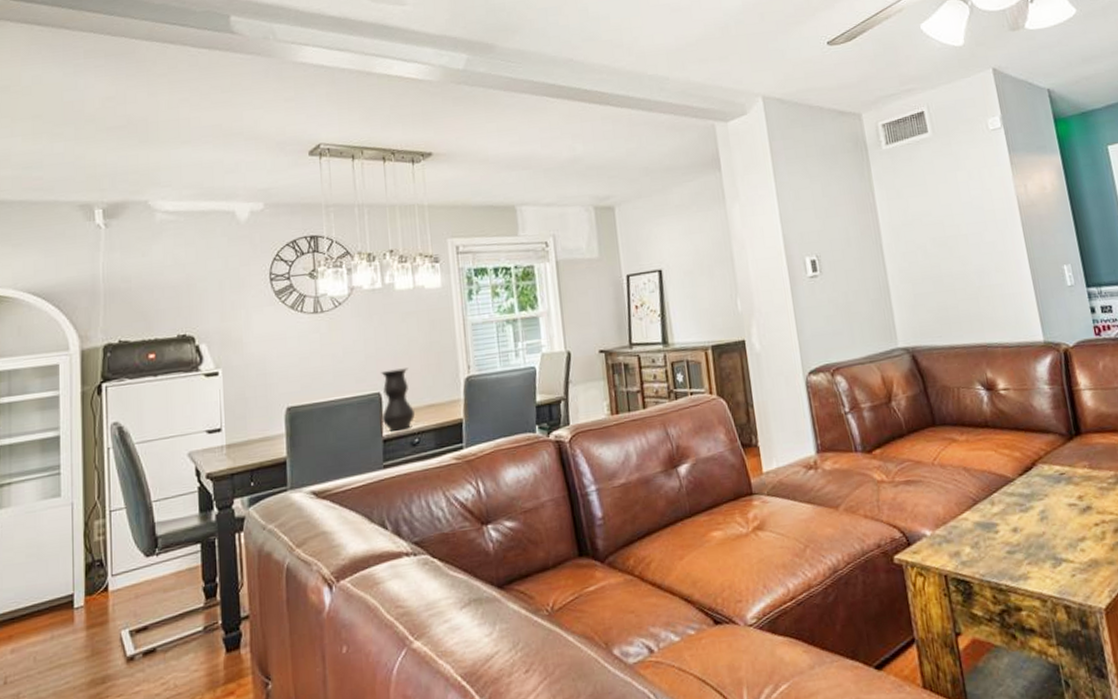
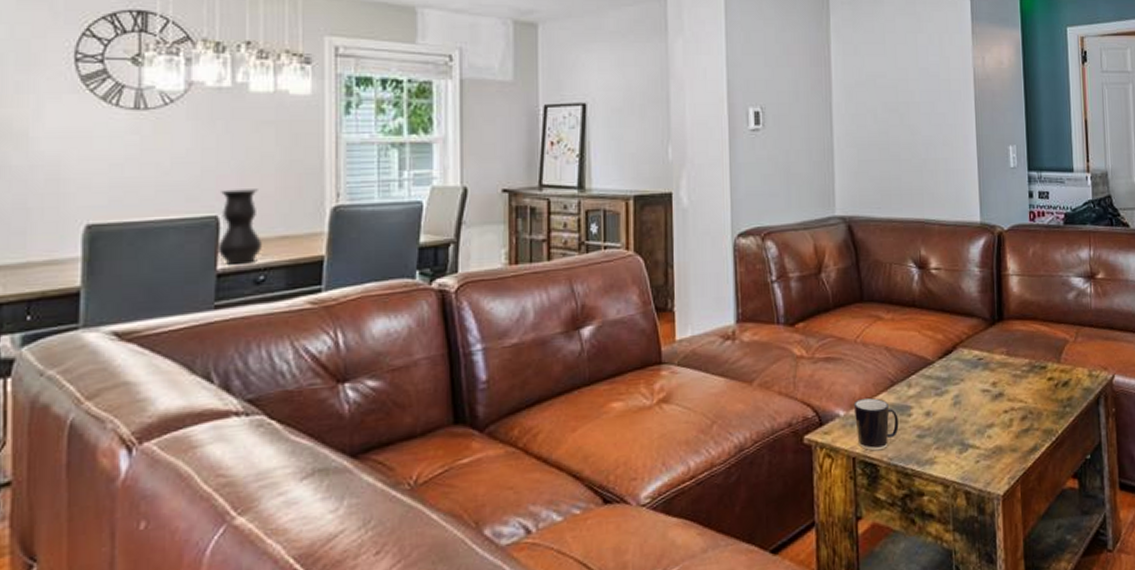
mug: none [938,517,987,569] -> present [853,398,899,451]

